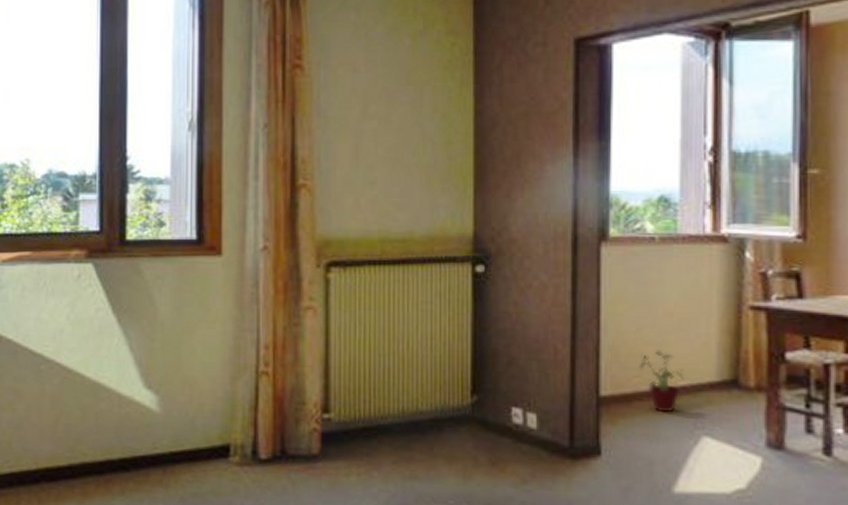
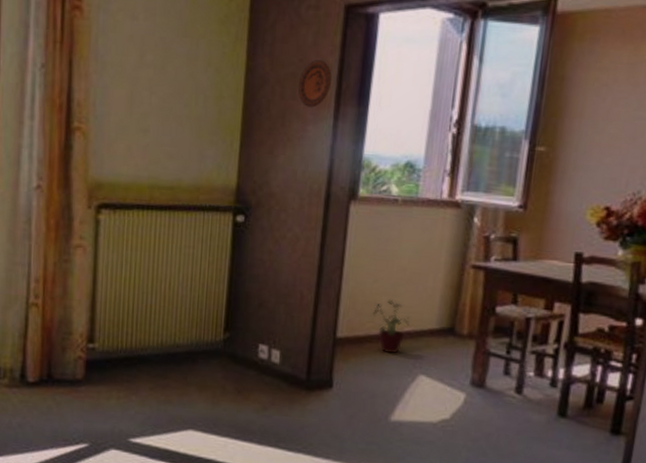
decorative plate: none [531,97,567,146] -> present [298,60,332,108]

